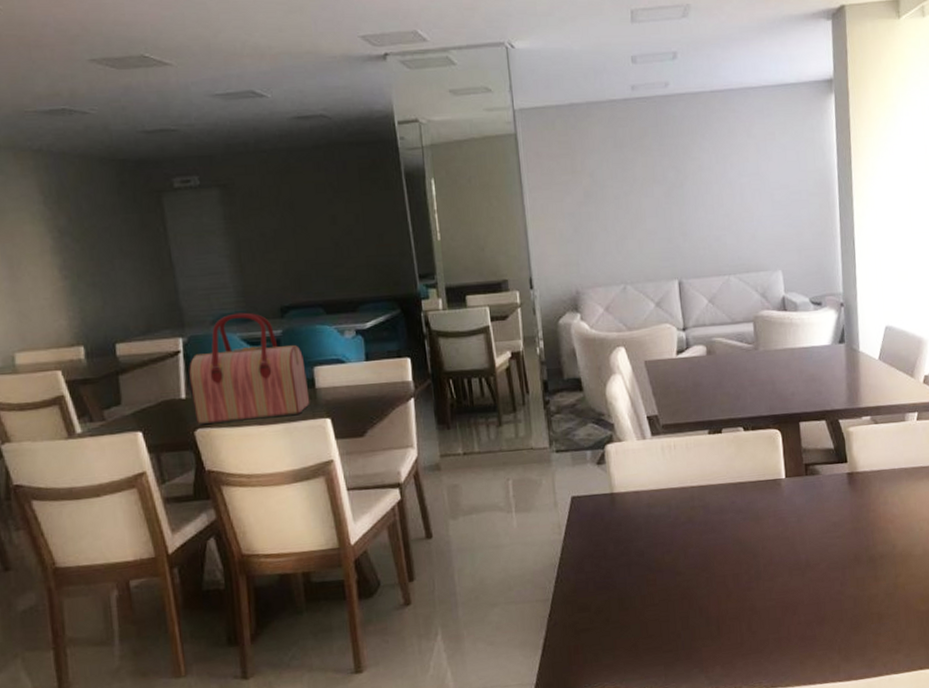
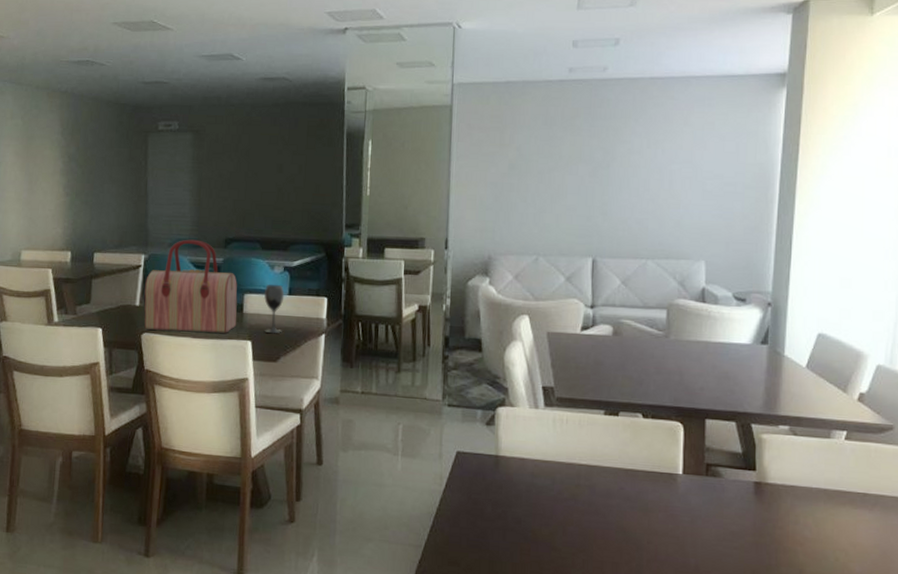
wine glass: none [337,350,365,407] -> present [263,284,285,334]

